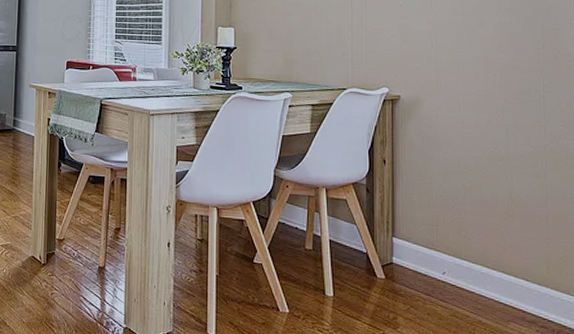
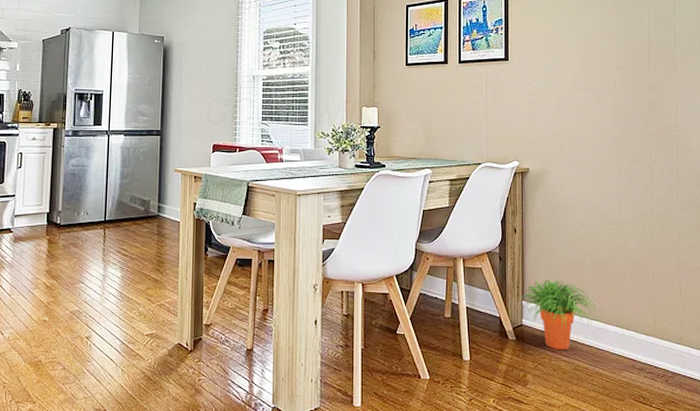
potted plant: none [389,215,479,294] -> present [519,278,597,350]

